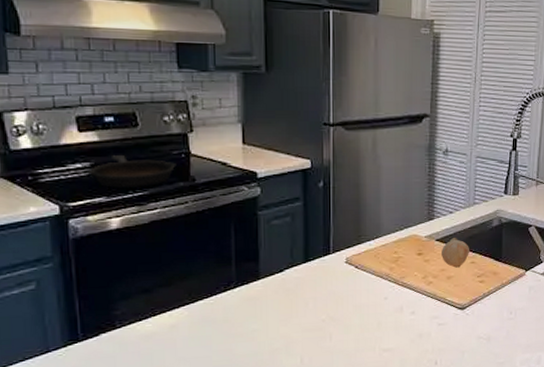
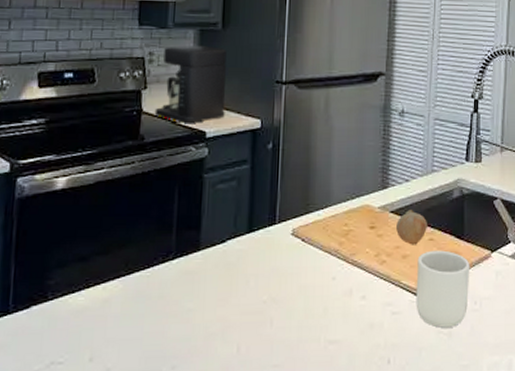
frying pan: present [87,155,176,188] -> none [41,112,127,146]
coffee maker: none [203,89,275,164] -> present [154,46,227,123]
mug: none [459,271,507,334] -> present [416,250,470,328]

